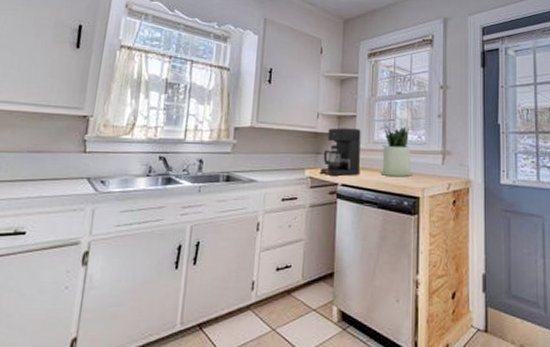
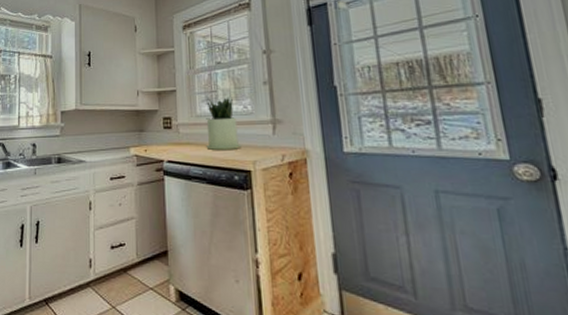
coffee maker: present [321,128,361,177] -> none [145,103,186,154]

